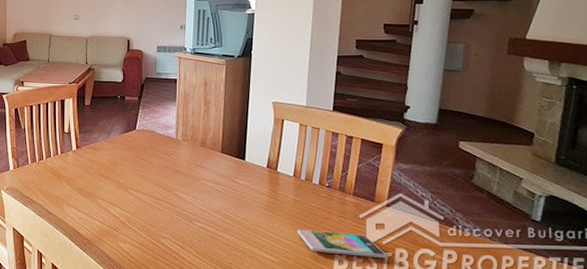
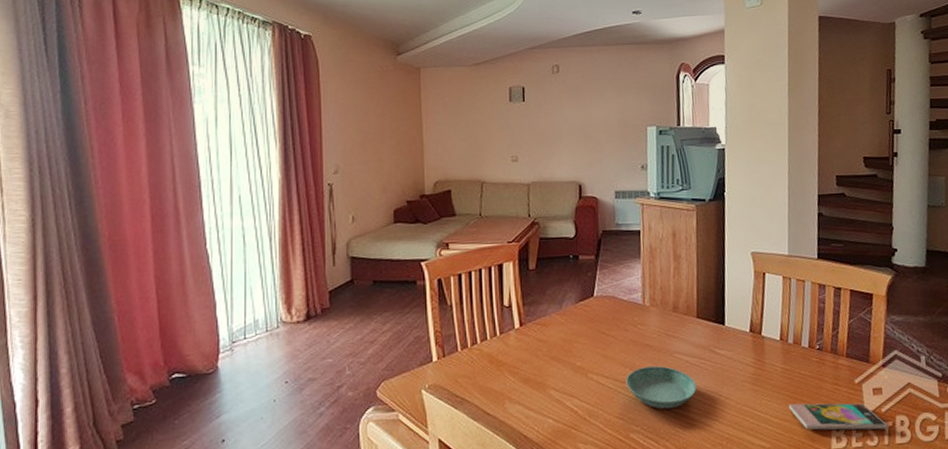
saucer: none [159,188,218,223] -> present [626,366,697,409]

